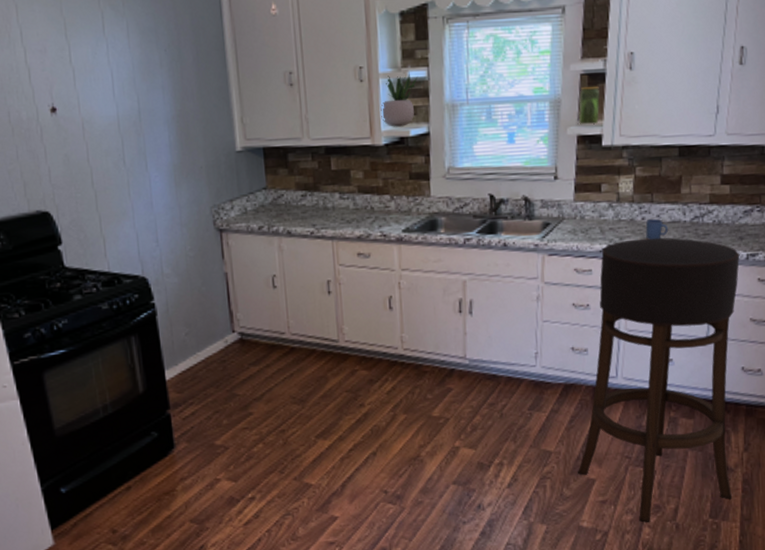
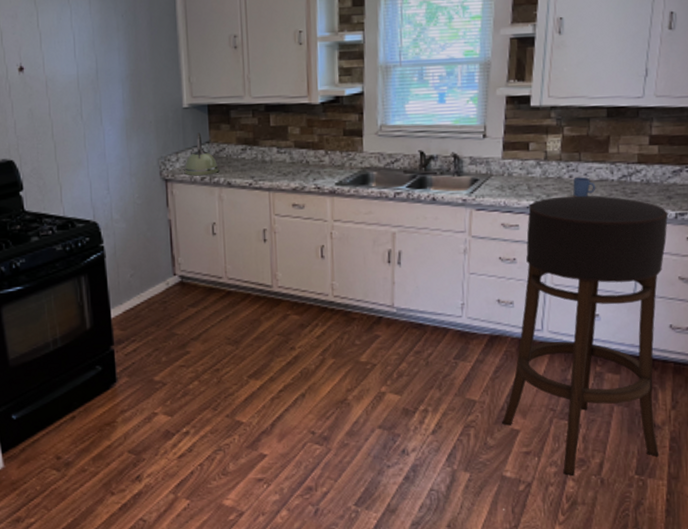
kettle: none [239,178,278,226] -> present [184,132,220,176]
potted plant: present [380,72,418,127] -> none [318,36,354,87]
jar: present [578,86,600,125] -> none [508,49,529,87]

